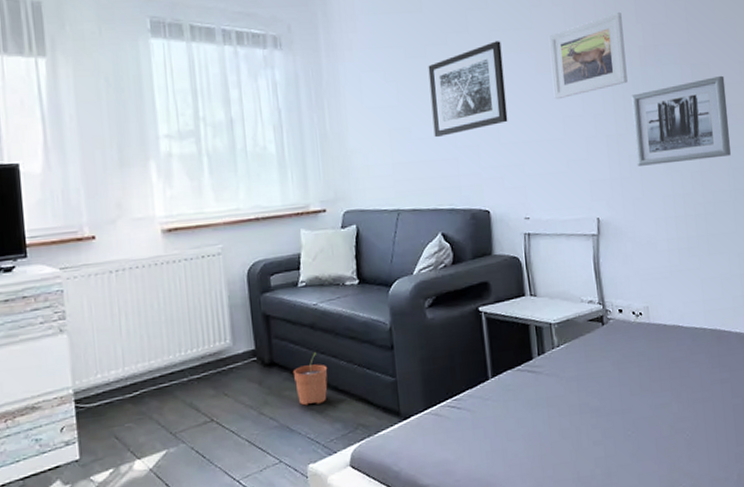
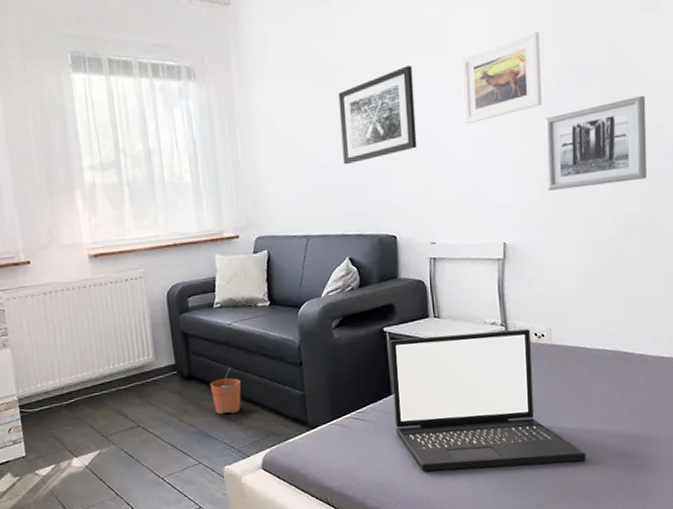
laptop: none [486,307,691,464] -> present [390,329,586,472]

